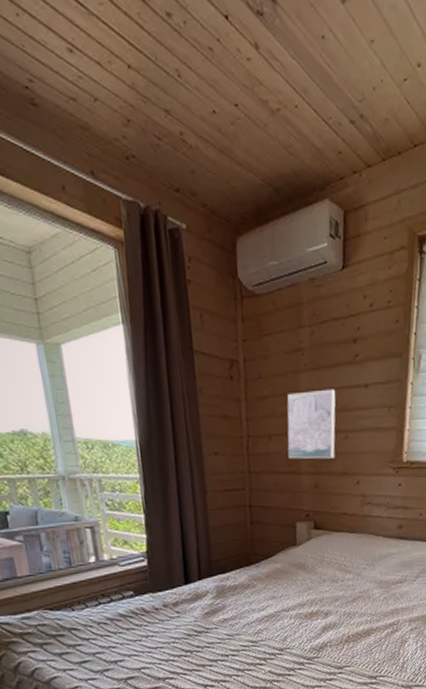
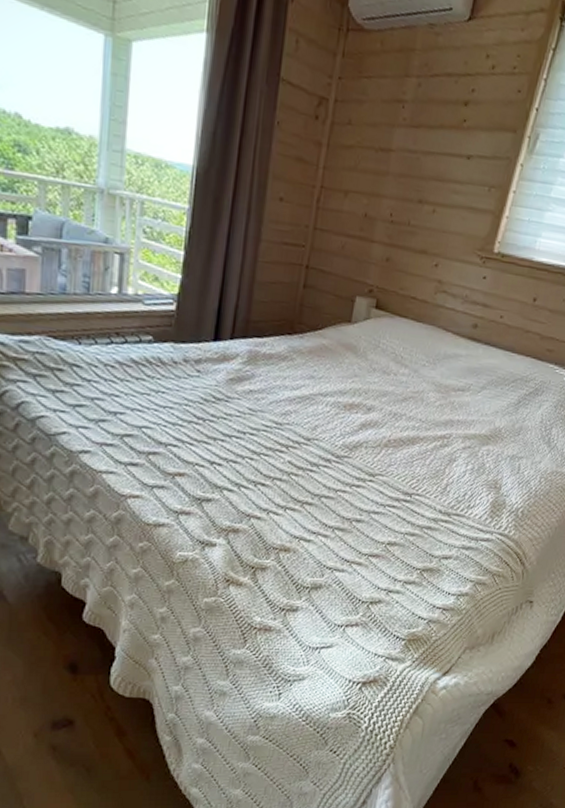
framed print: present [287,389,336,459] -> none [363,147,433,232]

